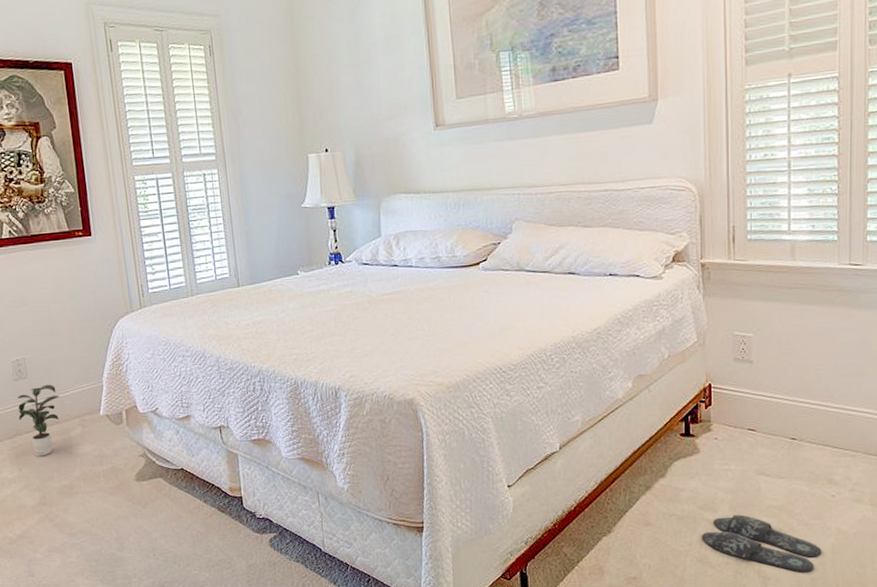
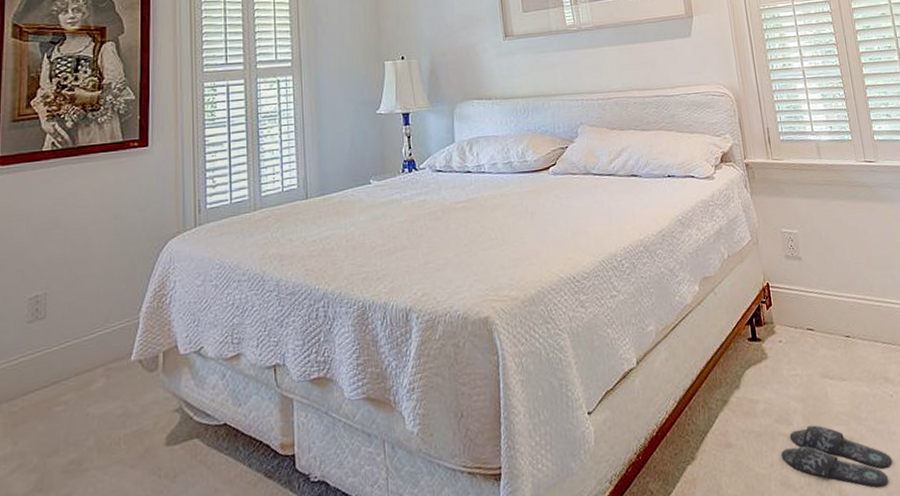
potted plant: present [17,384,60,457] -> none [25,324,83,424]

